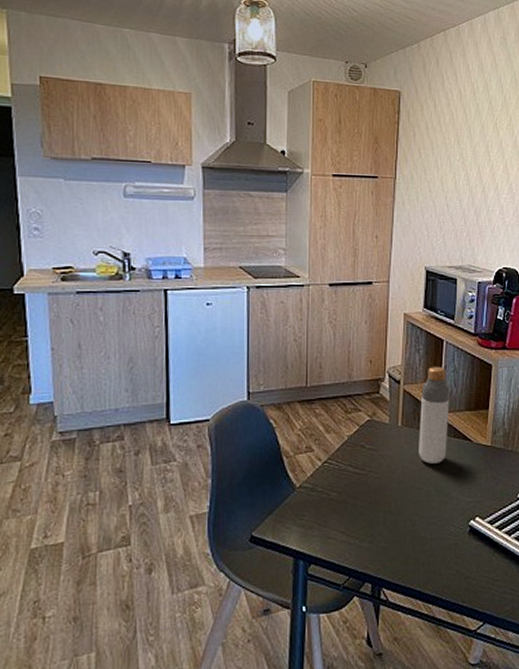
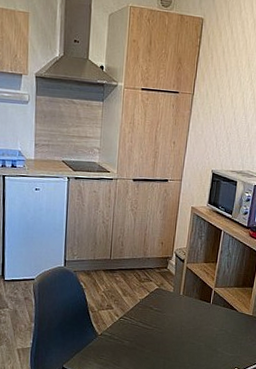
bottle: present [419,366,450,464] -> none [194,250,223,326]

